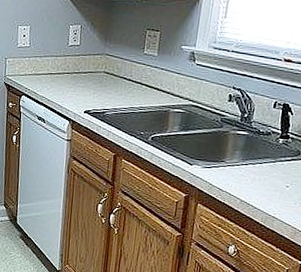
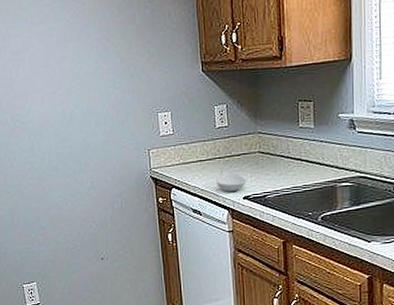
spoon rest: none [62,83,89,105] -> present [217,168,246,192]

